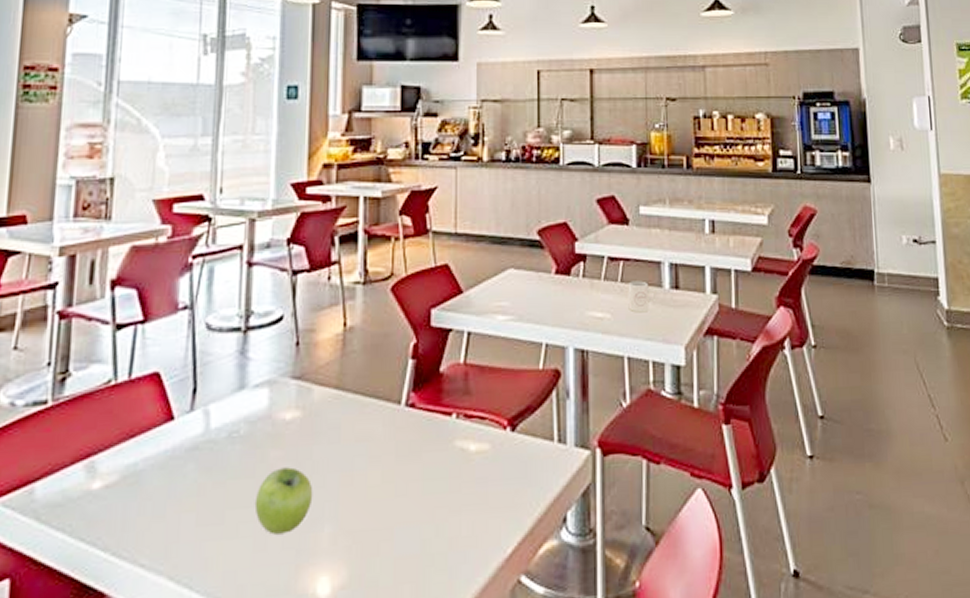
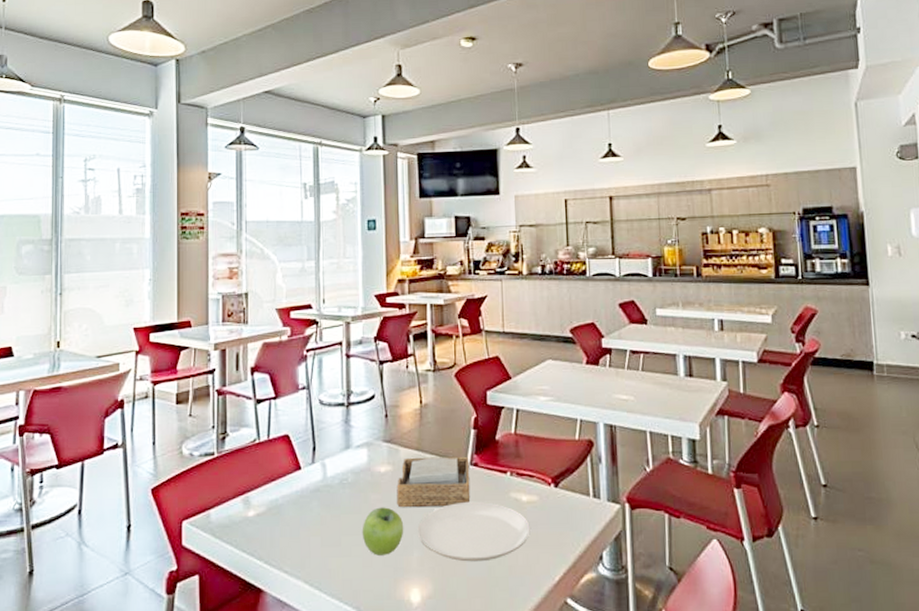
napkin holder: none [305,395,404,467] -> present [397,456,471,508]
plate: none [330,453,478,536] -> present [417,501,530,562]
mug: present [628,281,658,313] -> none [648,370,674,396]

